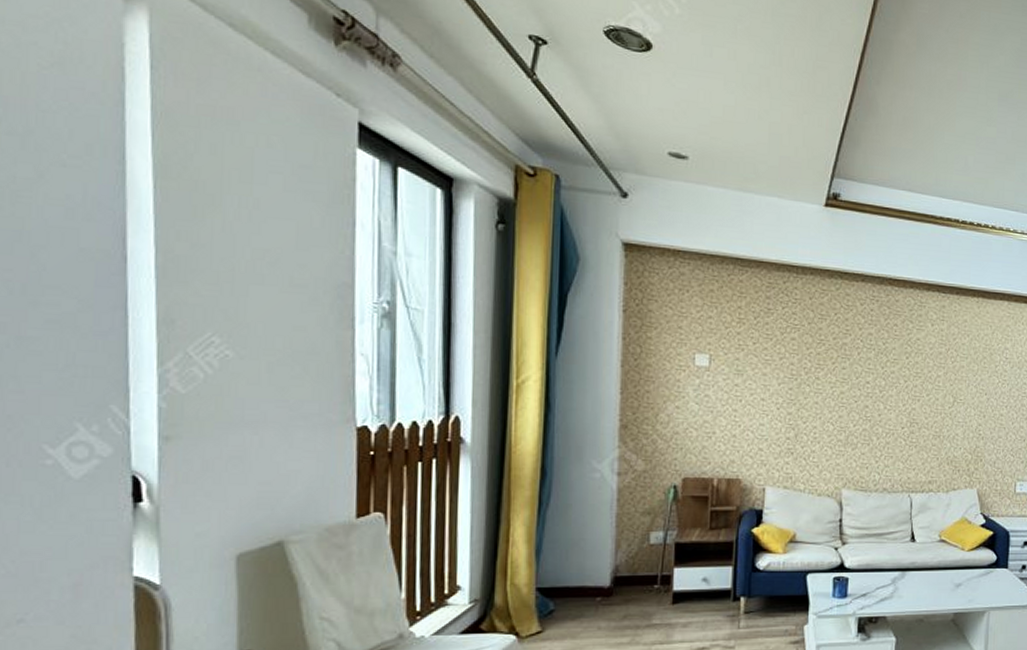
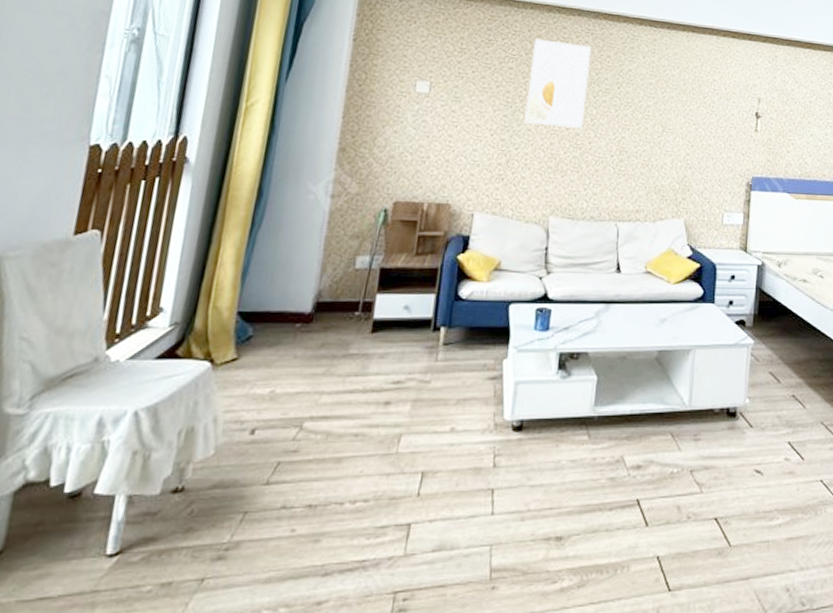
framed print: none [811,307,878,400] -> present [524,38,592,128]

